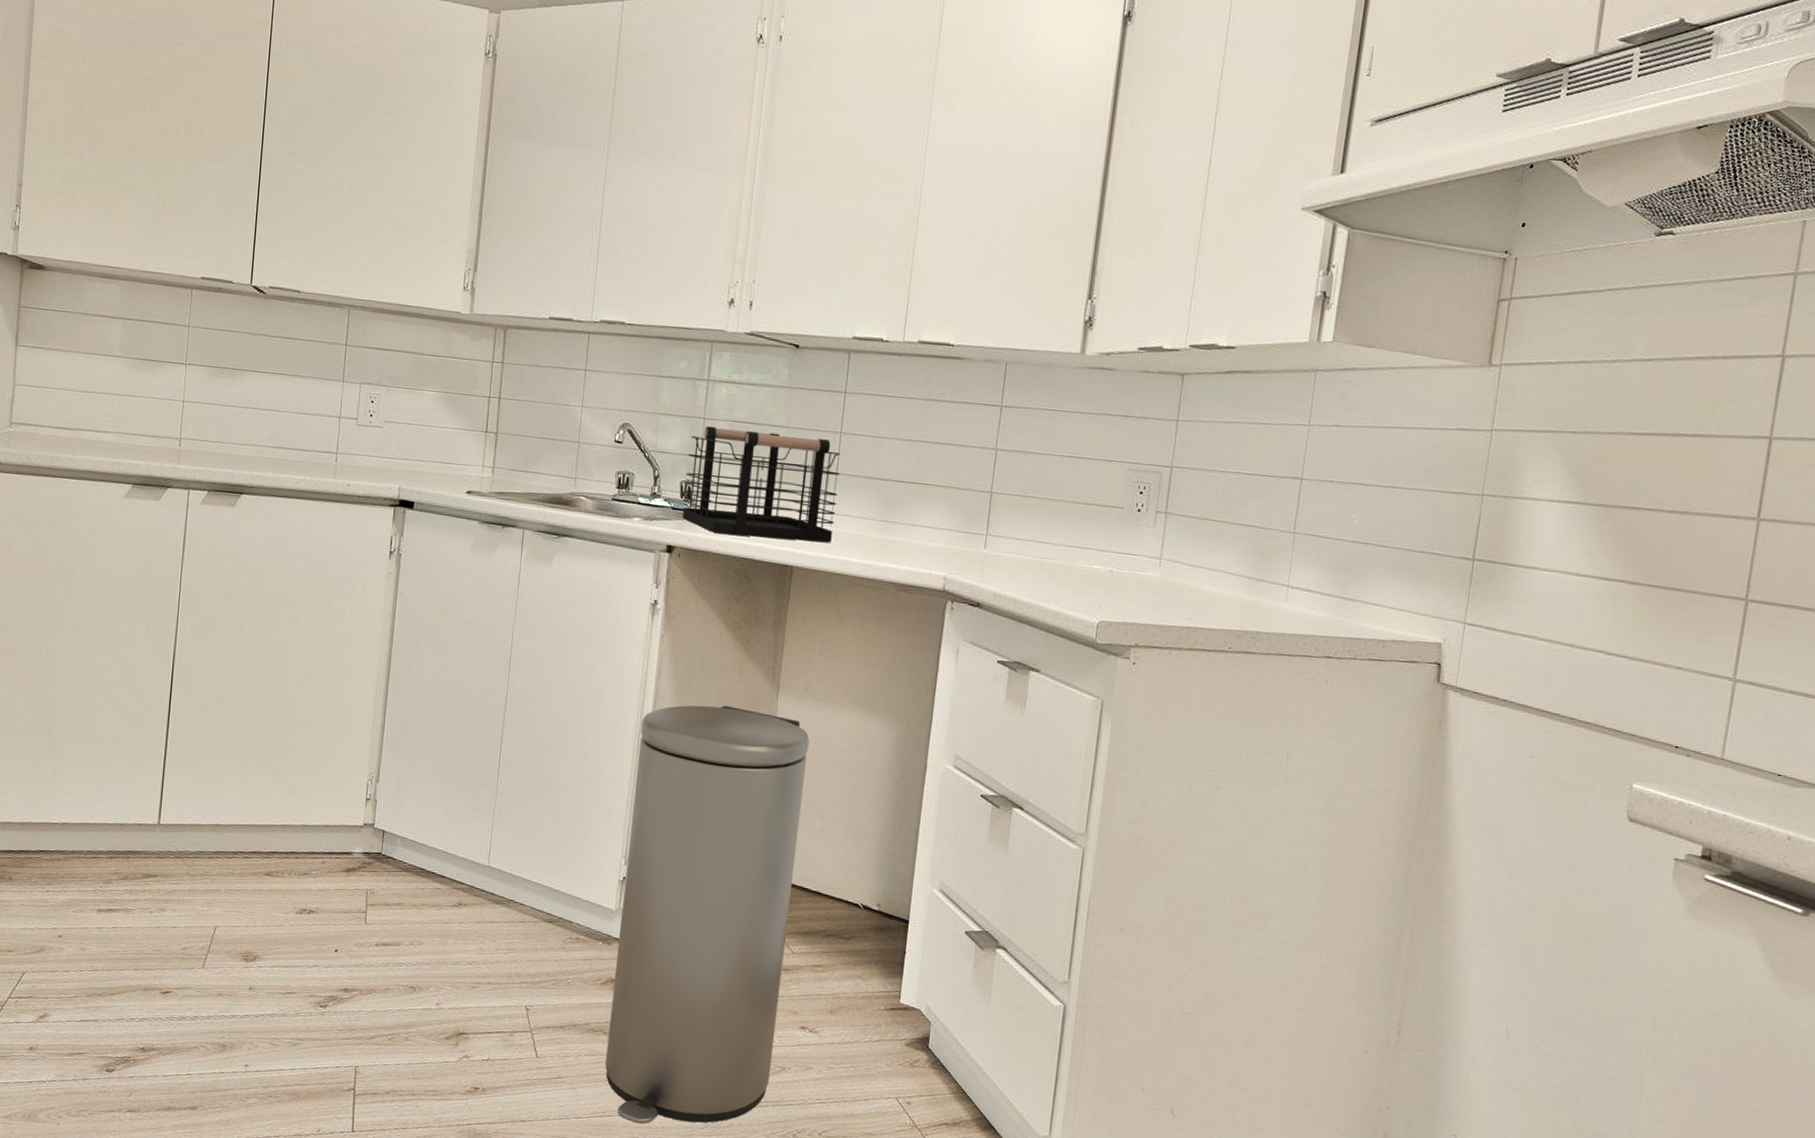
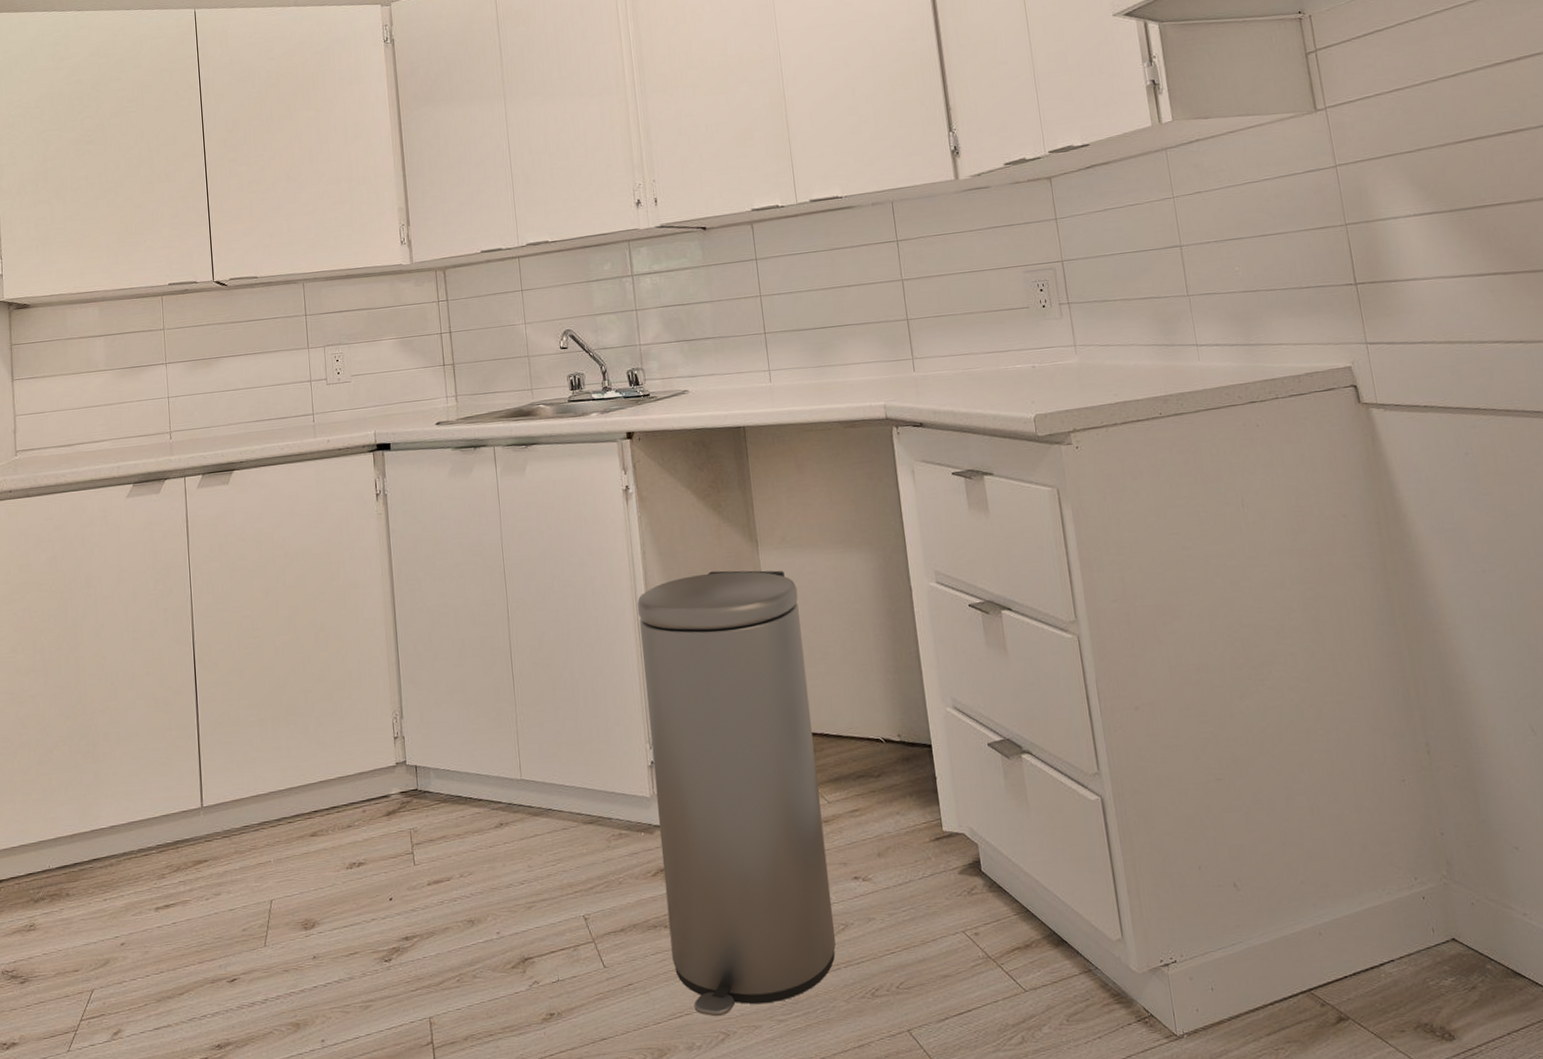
dish rack: present [682,426,841,543] -> none [627,305,774,412]

